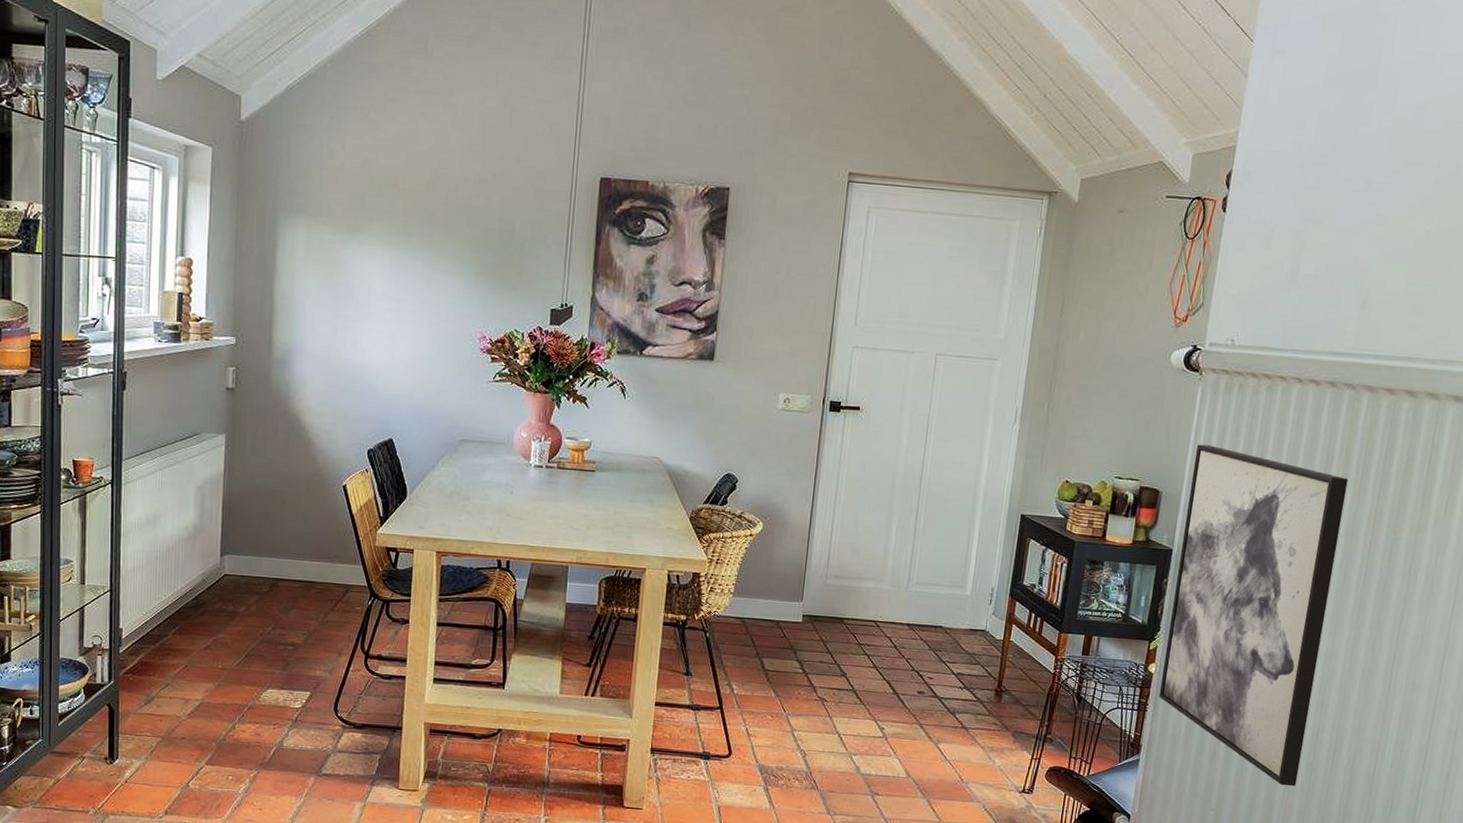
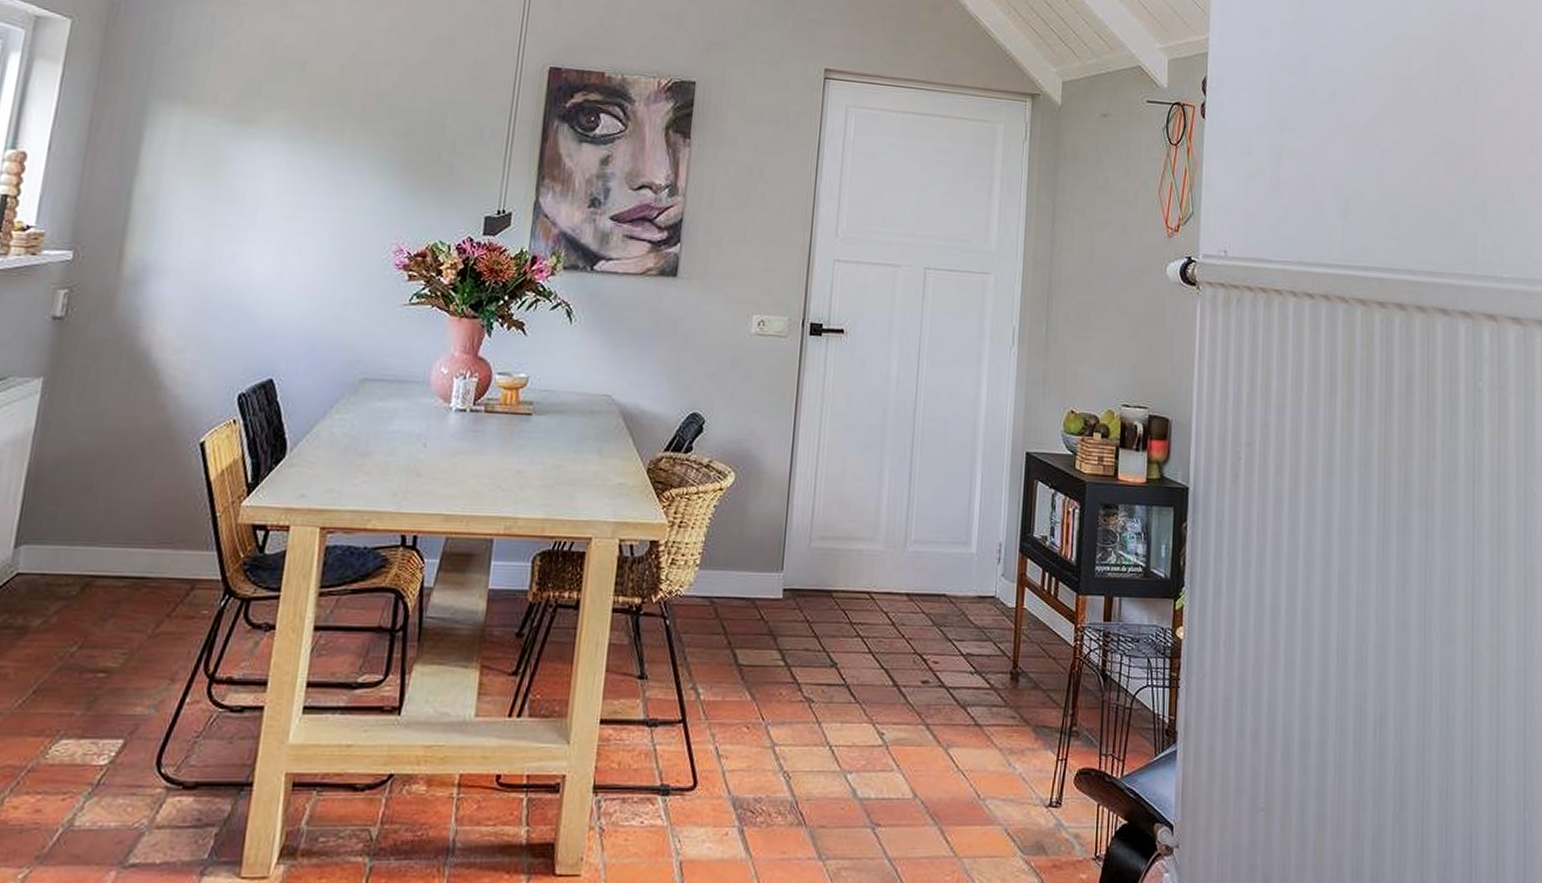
wall art: present [1158,444,1349,787] -> none [1190,365,1354,771]

